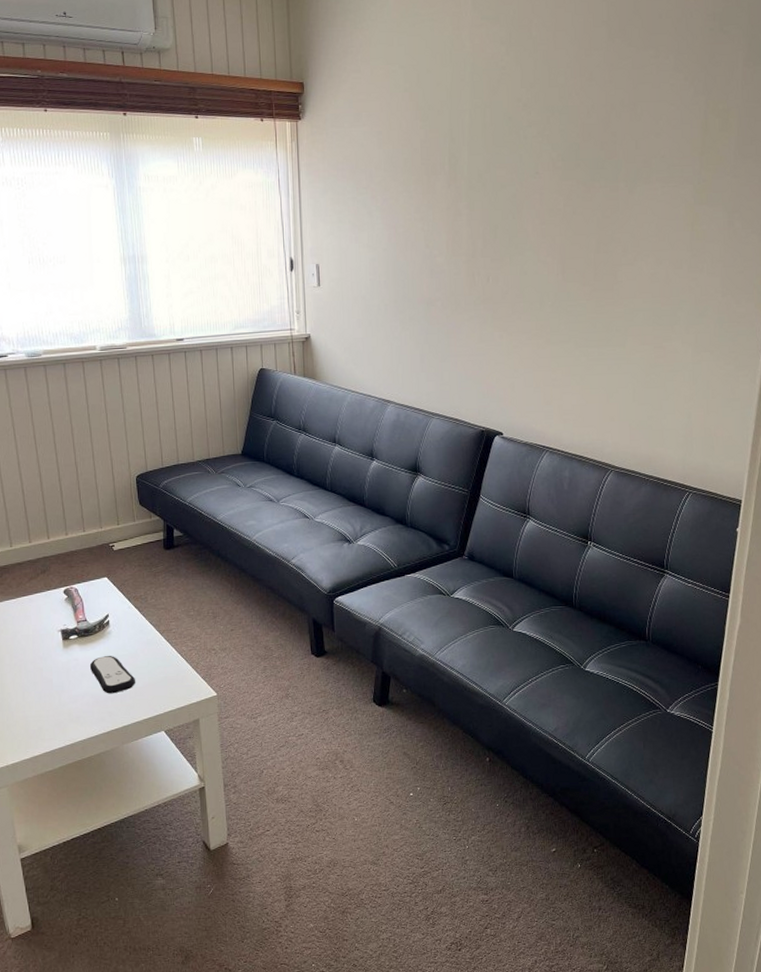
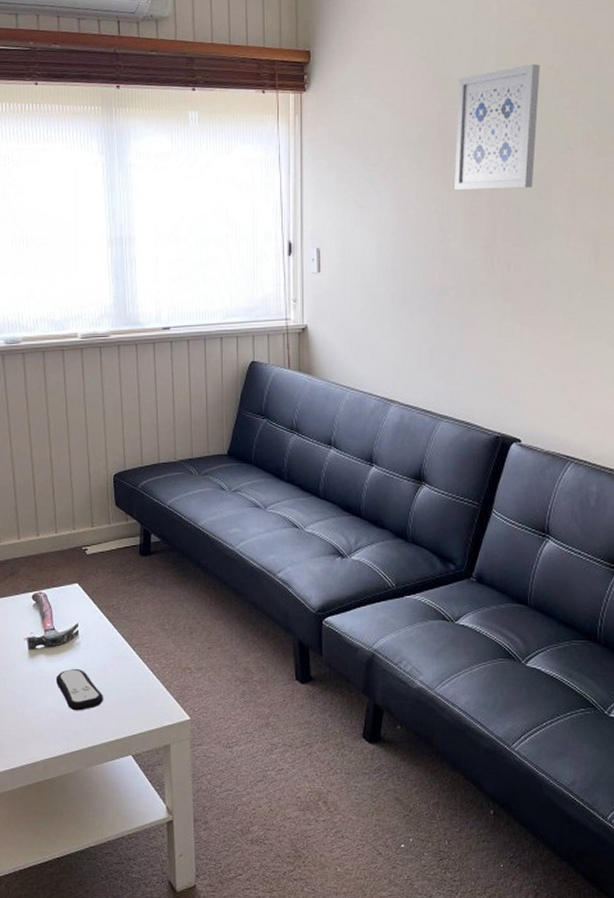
wall art: none [437,97,510,211] -> present [454,64,540,191]

